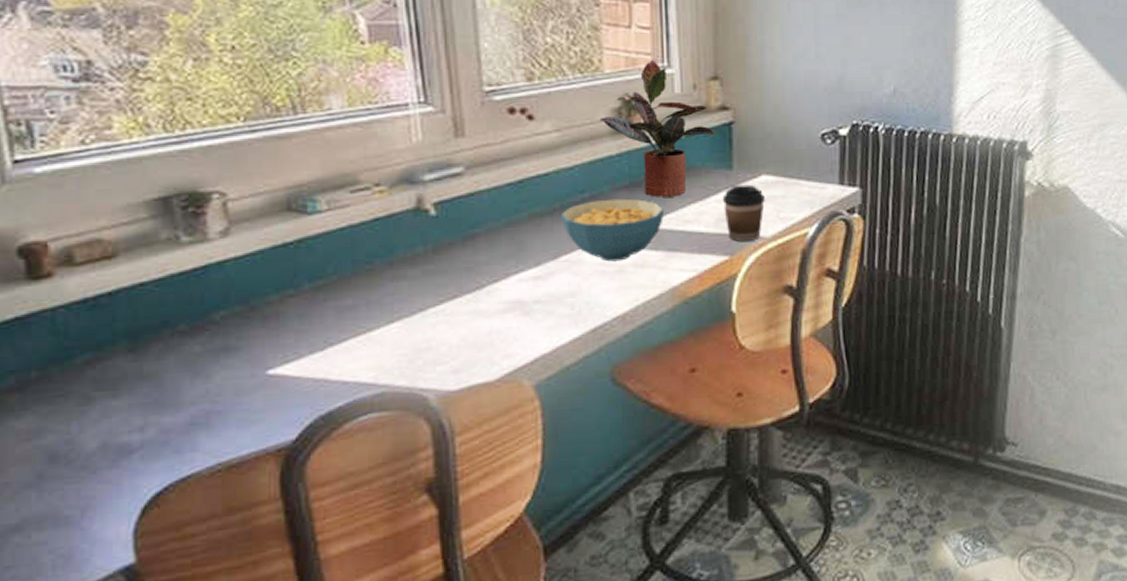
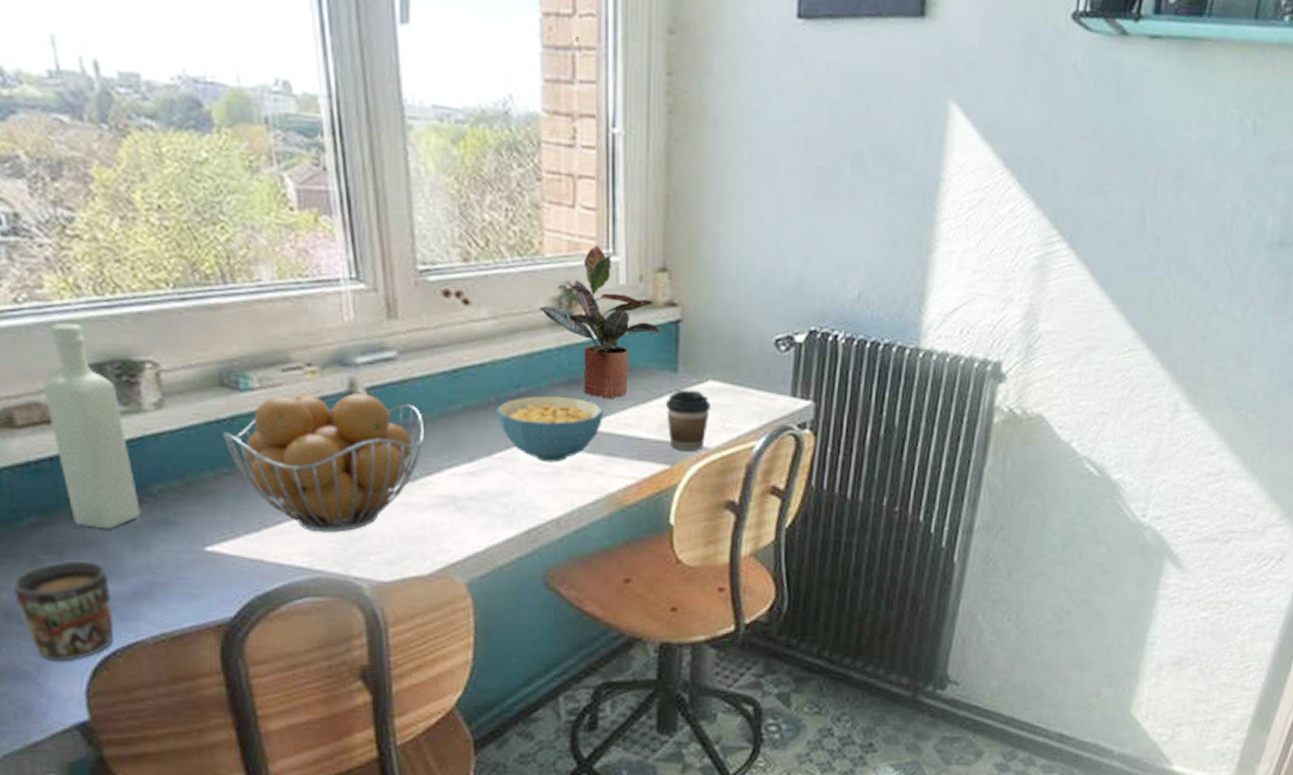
mug: none [60,394,167,503] -> present [12,560,114,662]
bottle: none [105,160,201,361] -> present [43,322,141,530]
fruit basket: none [290,209,492,347] -> present [223,393,425,533]

